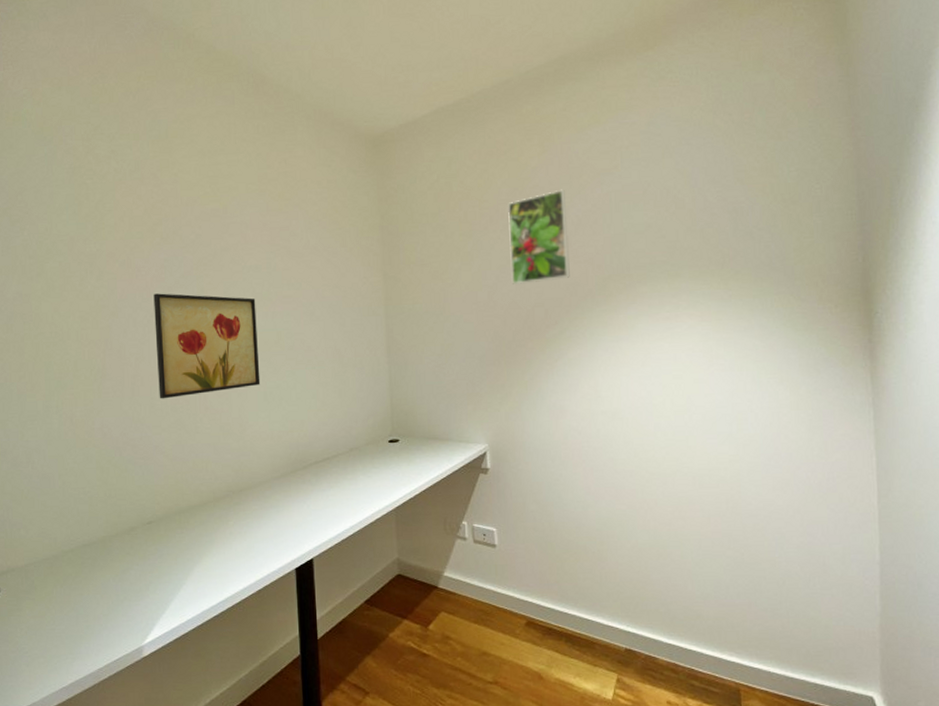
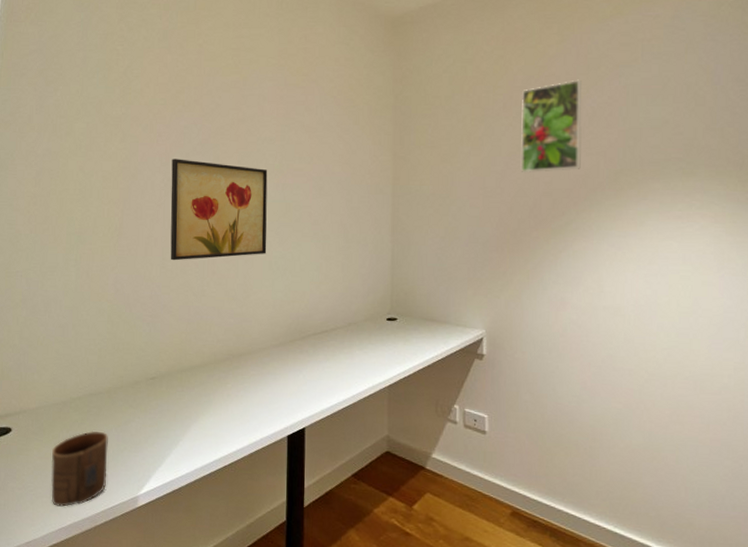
cup: none [46,583,108,666] -> present [51,430,108,507]

